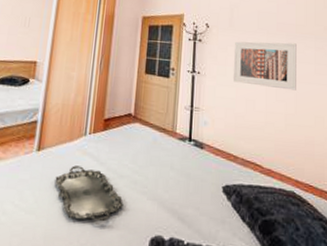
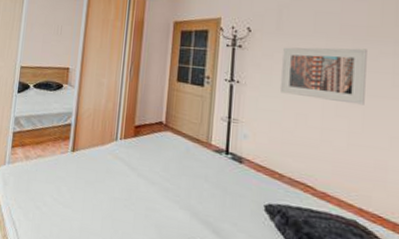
serving tray: present [55,165,125,222] -> none [88,168,156,224]

